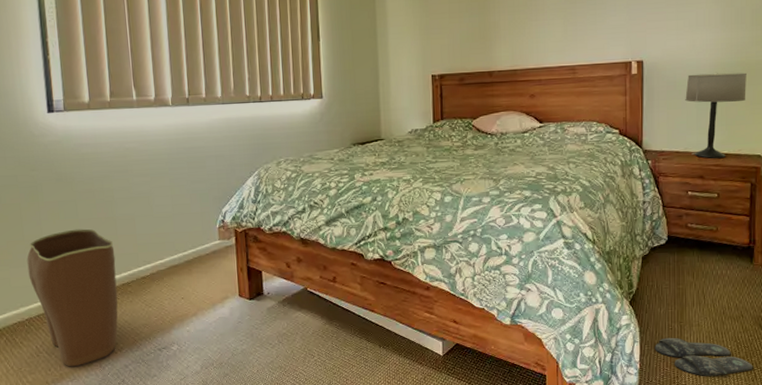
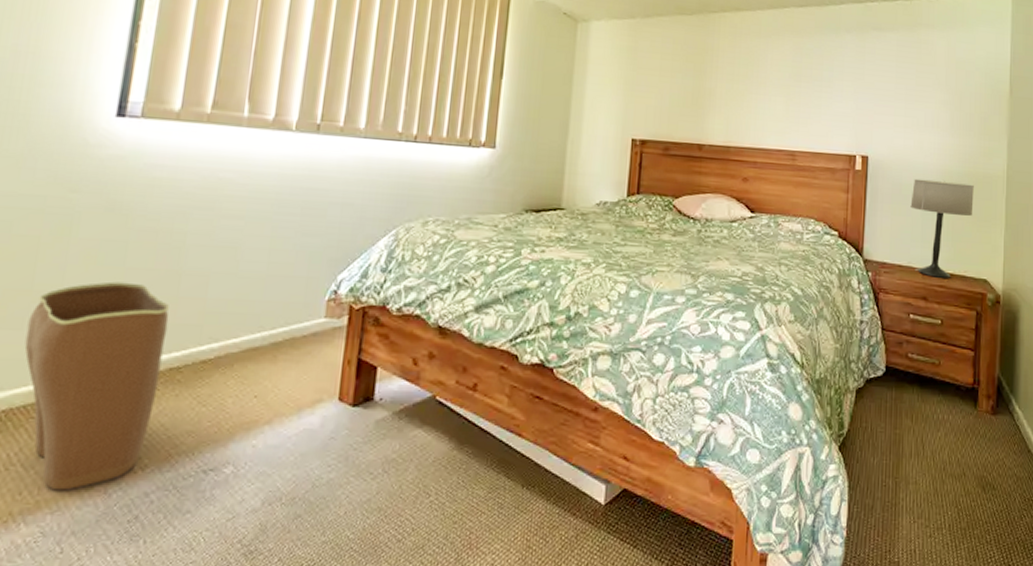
slippers: present [655,337,753,377] -> none [865,497,975,553]

